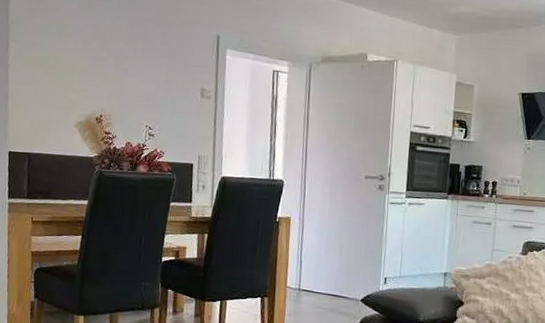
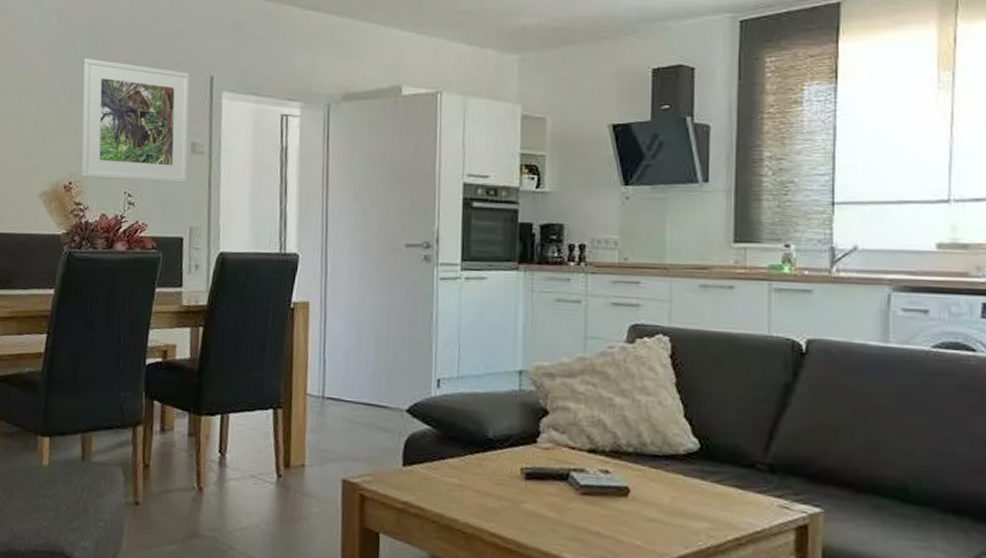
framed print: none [110,14,201,121] -> present [81,58,190,183]

